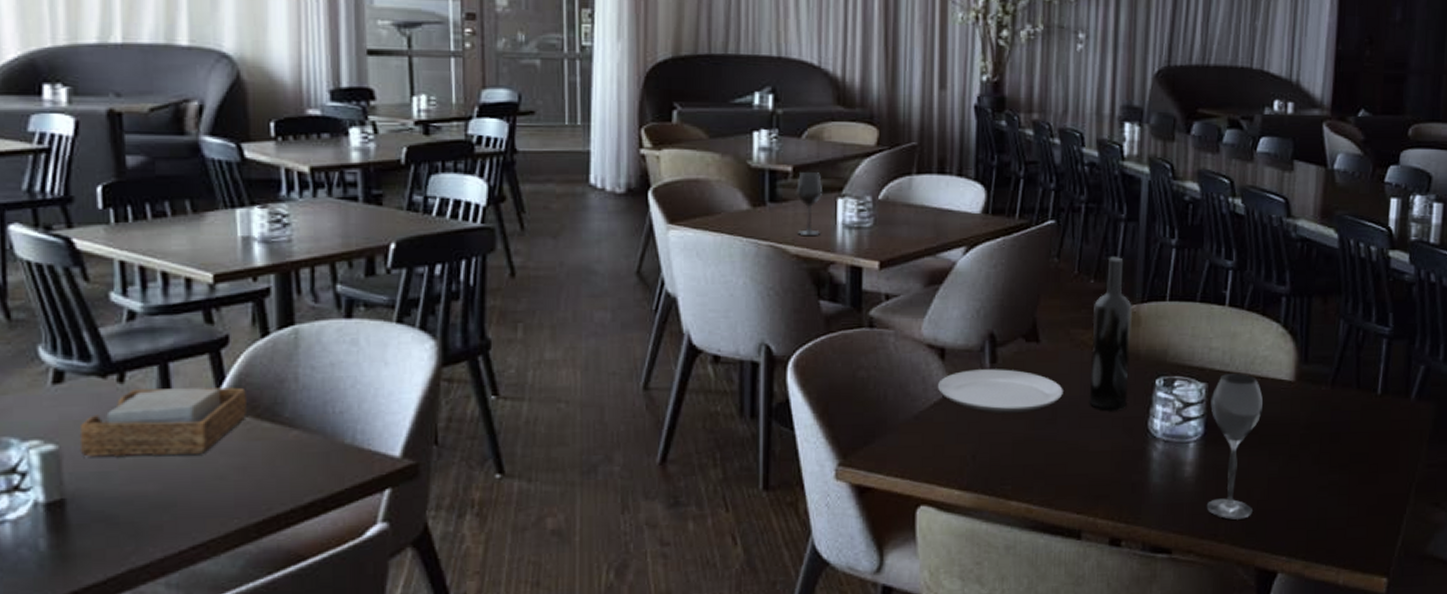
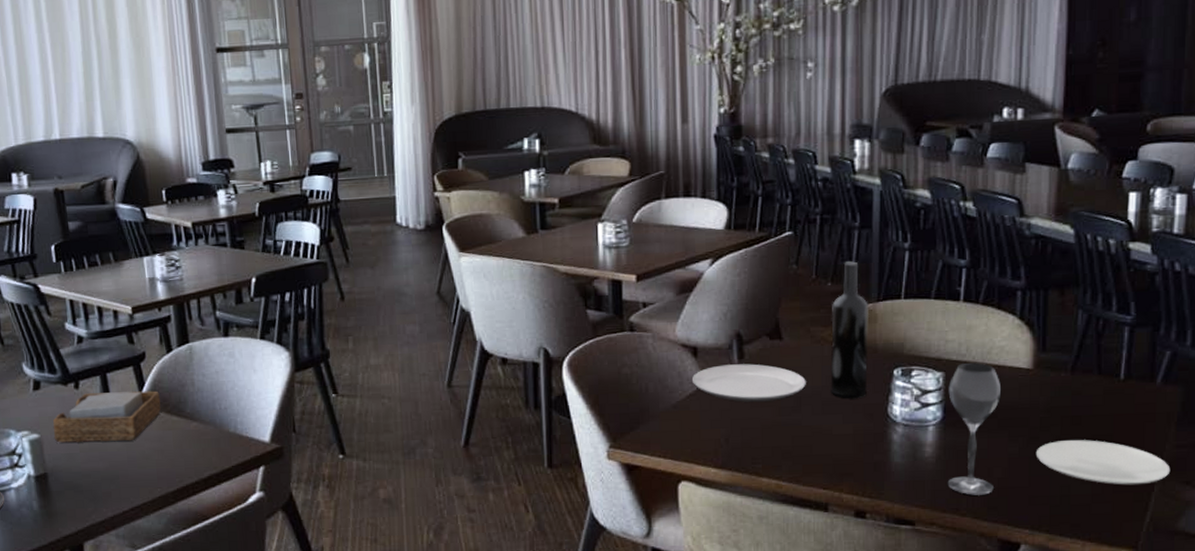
wine glass: present [796,172,822,237] -> none [563,202,584,257]
plate: none [1295,458,1422,508] -> present [1035,440,1171,486]

